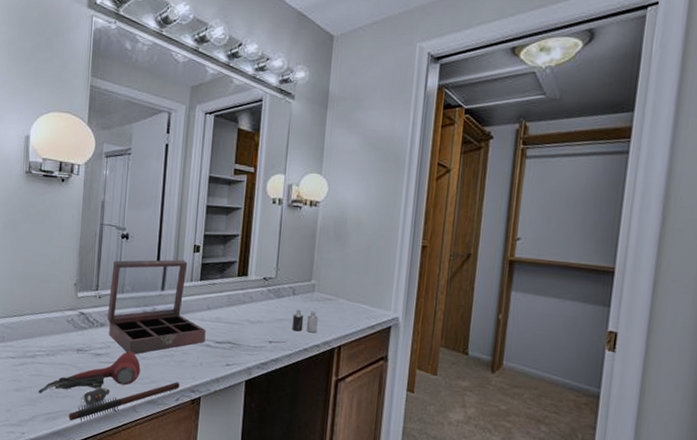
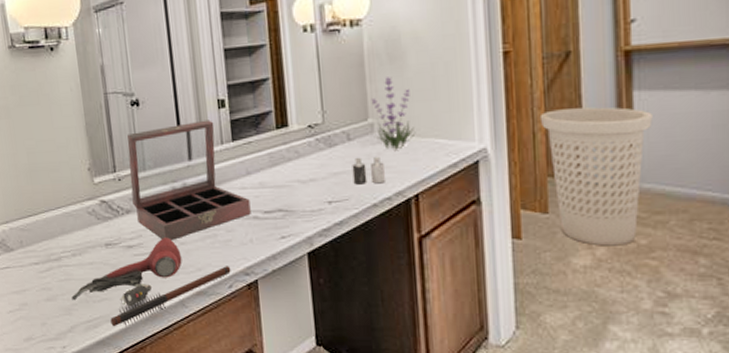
plant: none [314,250,348,308] -> present [371,77,416,150]
laundry basket: none [441,296,523,409] -> present [539,107,653,246]

